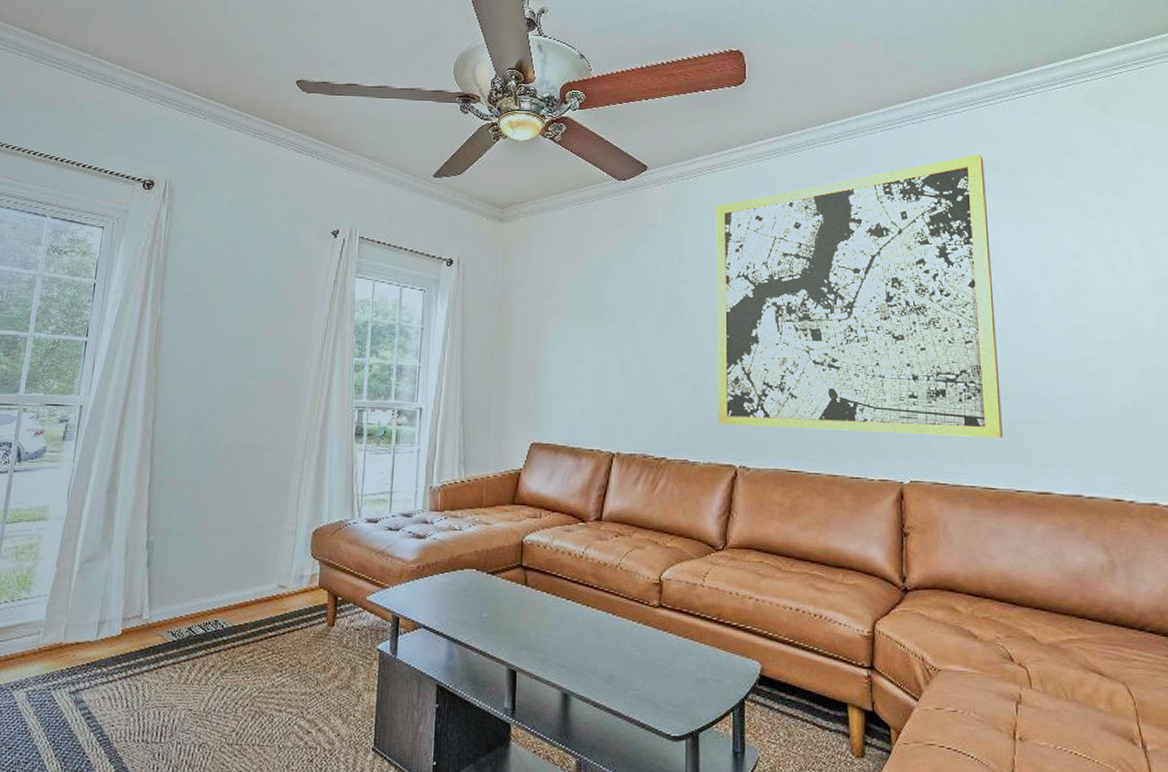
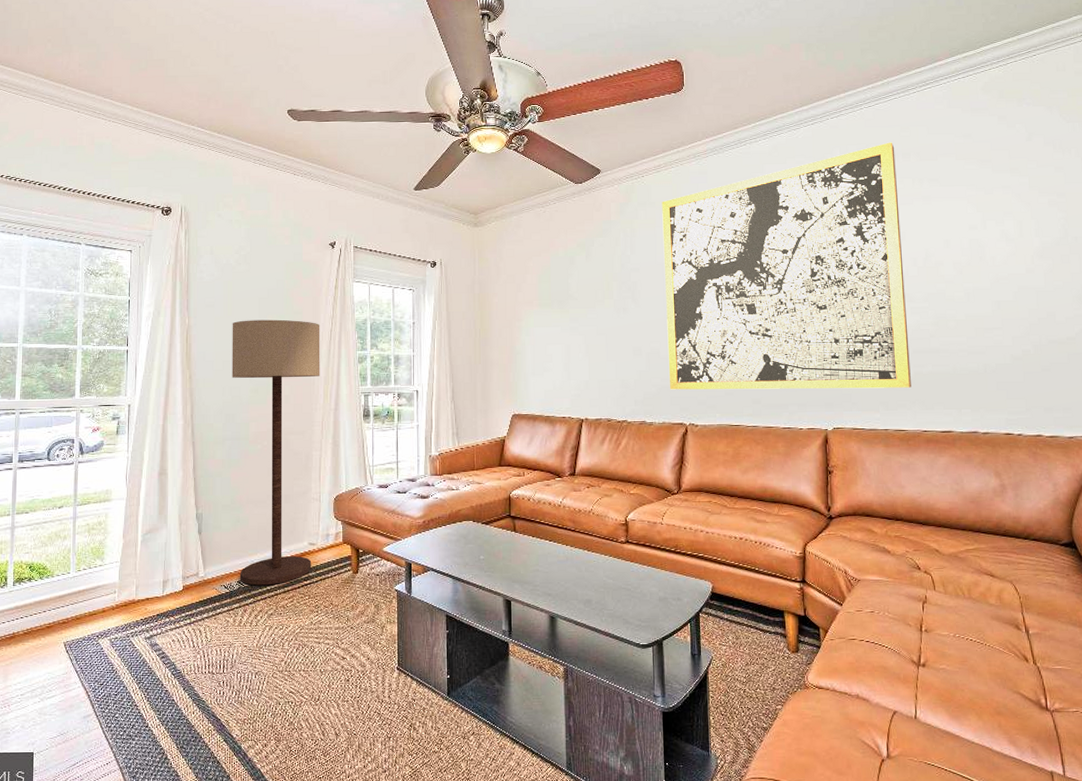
floor lamp: none [191,314,314,635] -> present [232,319,320,586]

